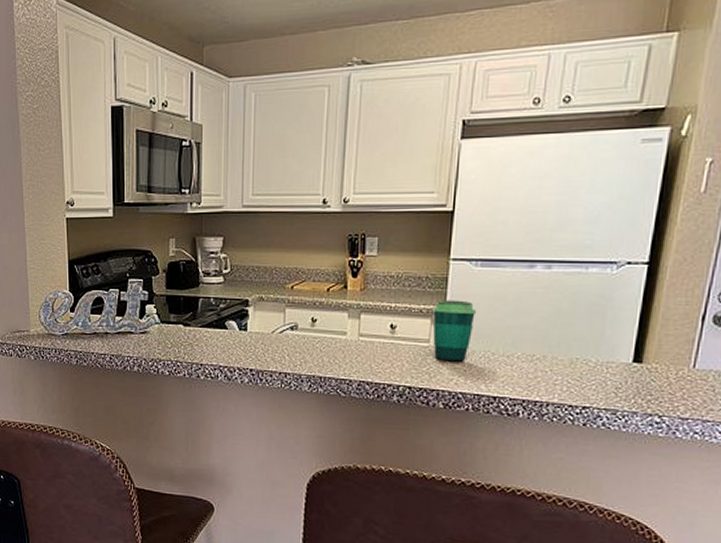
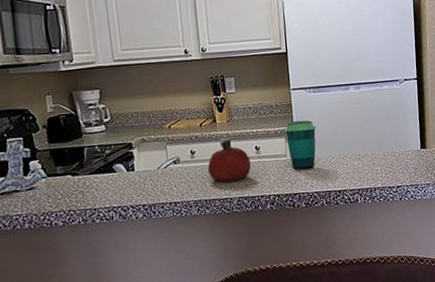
fruit: none [328,310,381,361] -> present [207,139,251,182]

